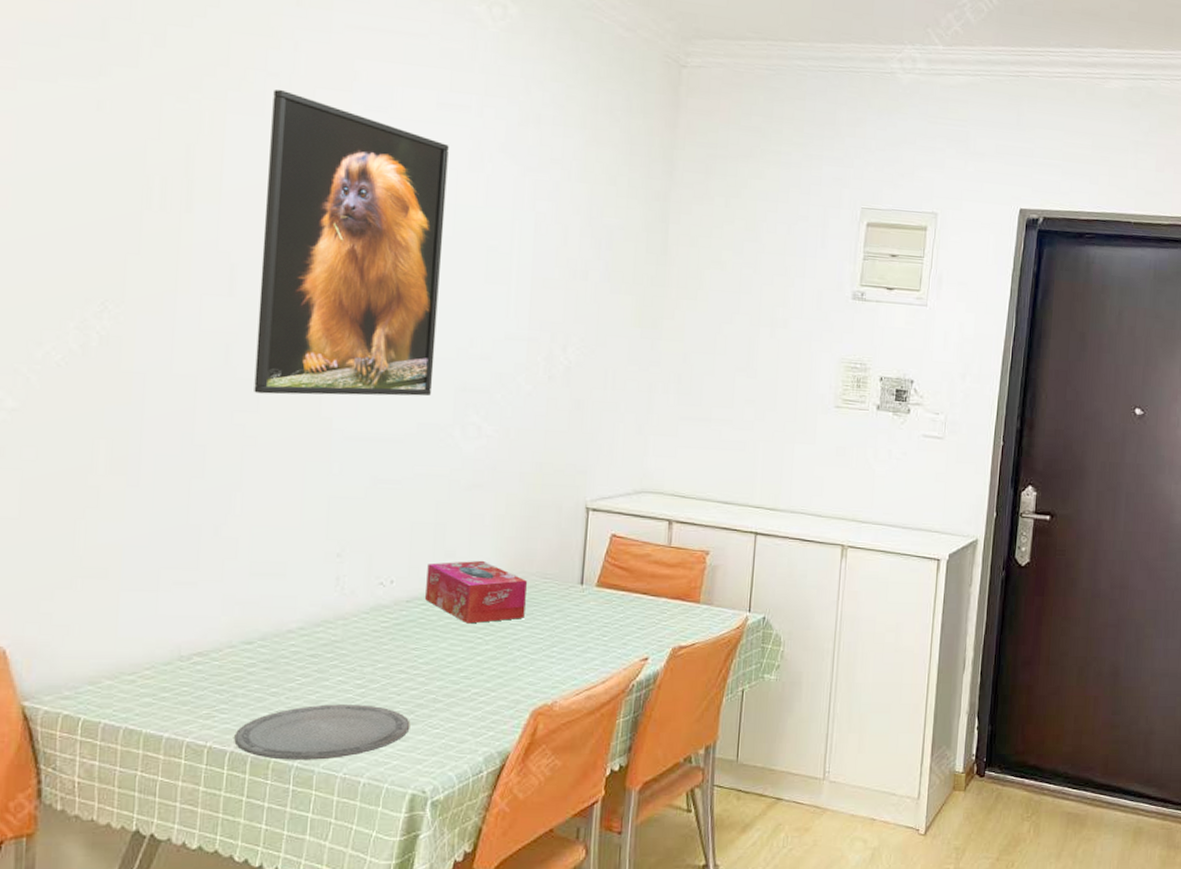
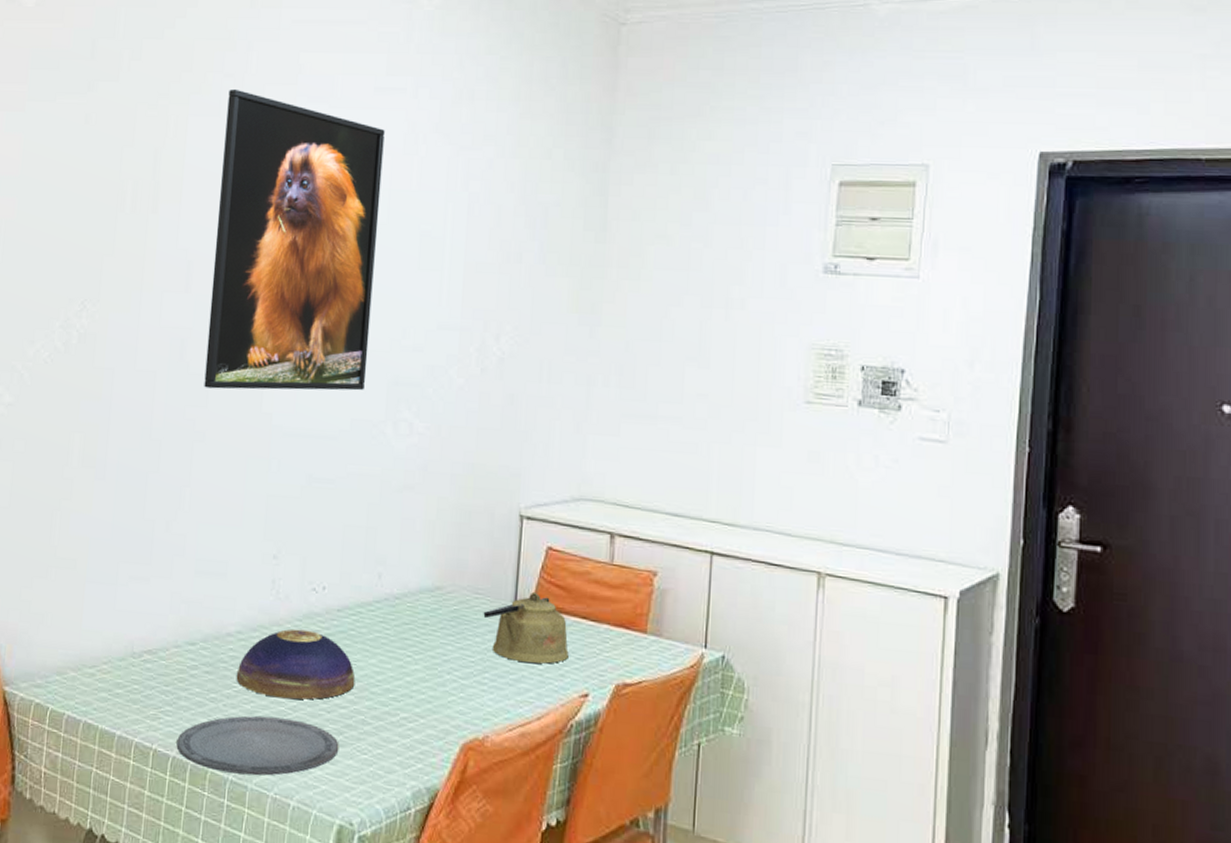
decorative bowl: none [299,621,426,686] -> present [236,628,355,700]
tissue box: present [425,560,527,624] -> none [356,569,458,640]
kettle: none [551,575,631,636] -> present [483,592,569,664]

